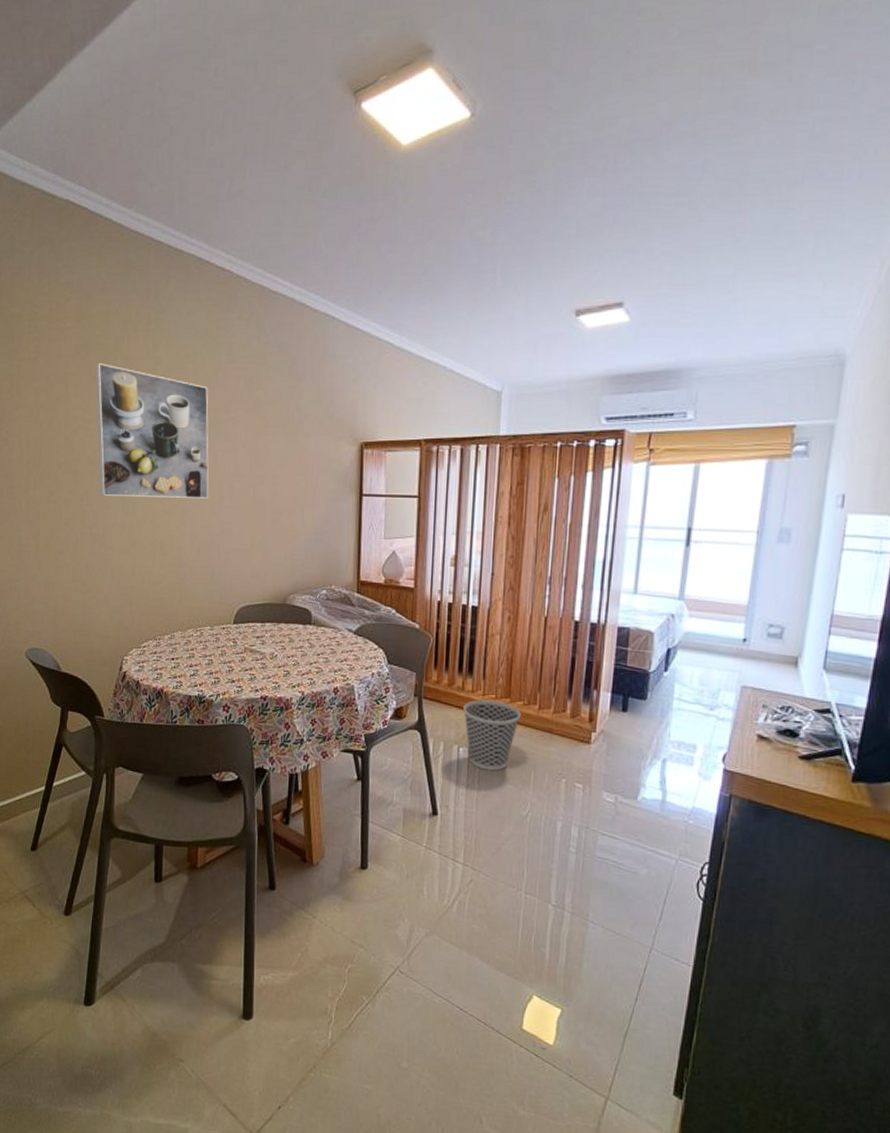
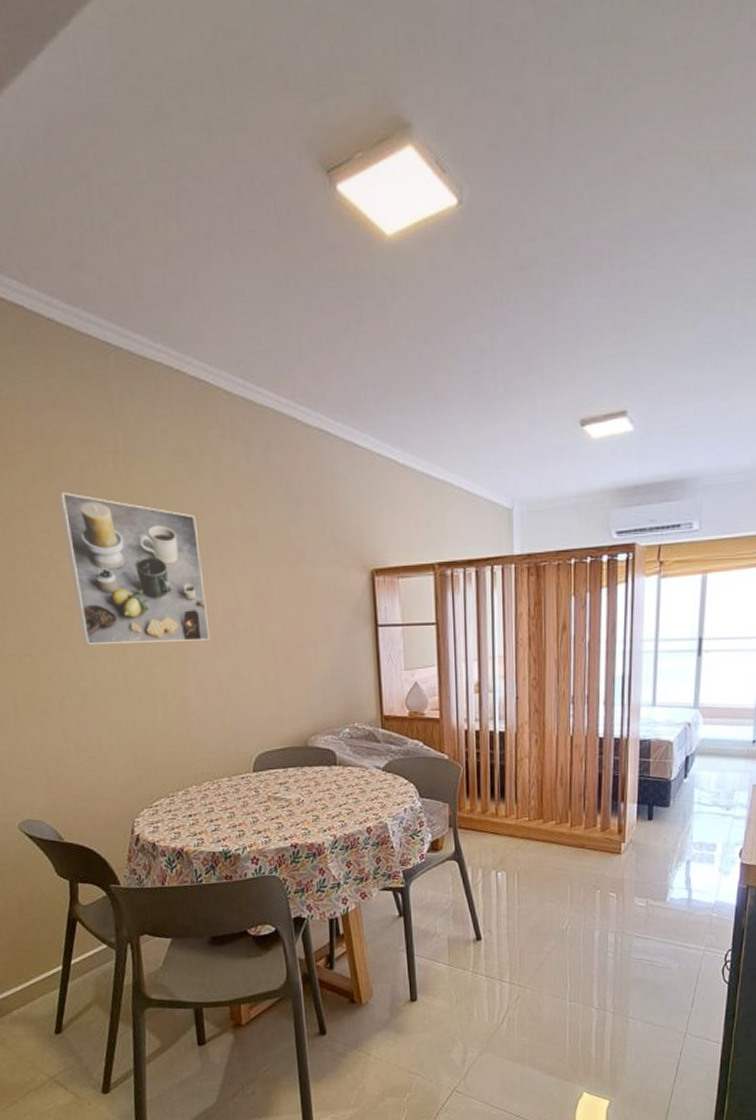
wastebasket: present [464,699,521,771] -> none [499,823,554,891]

